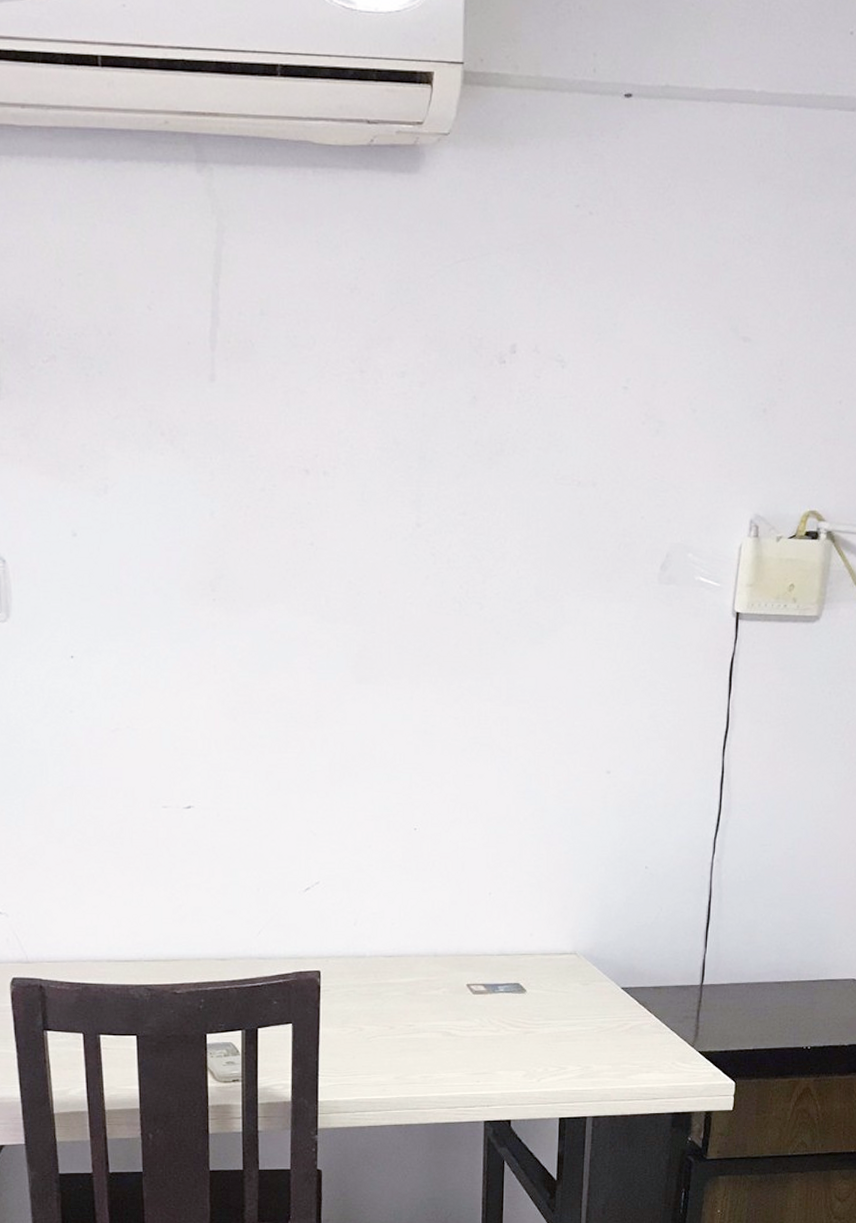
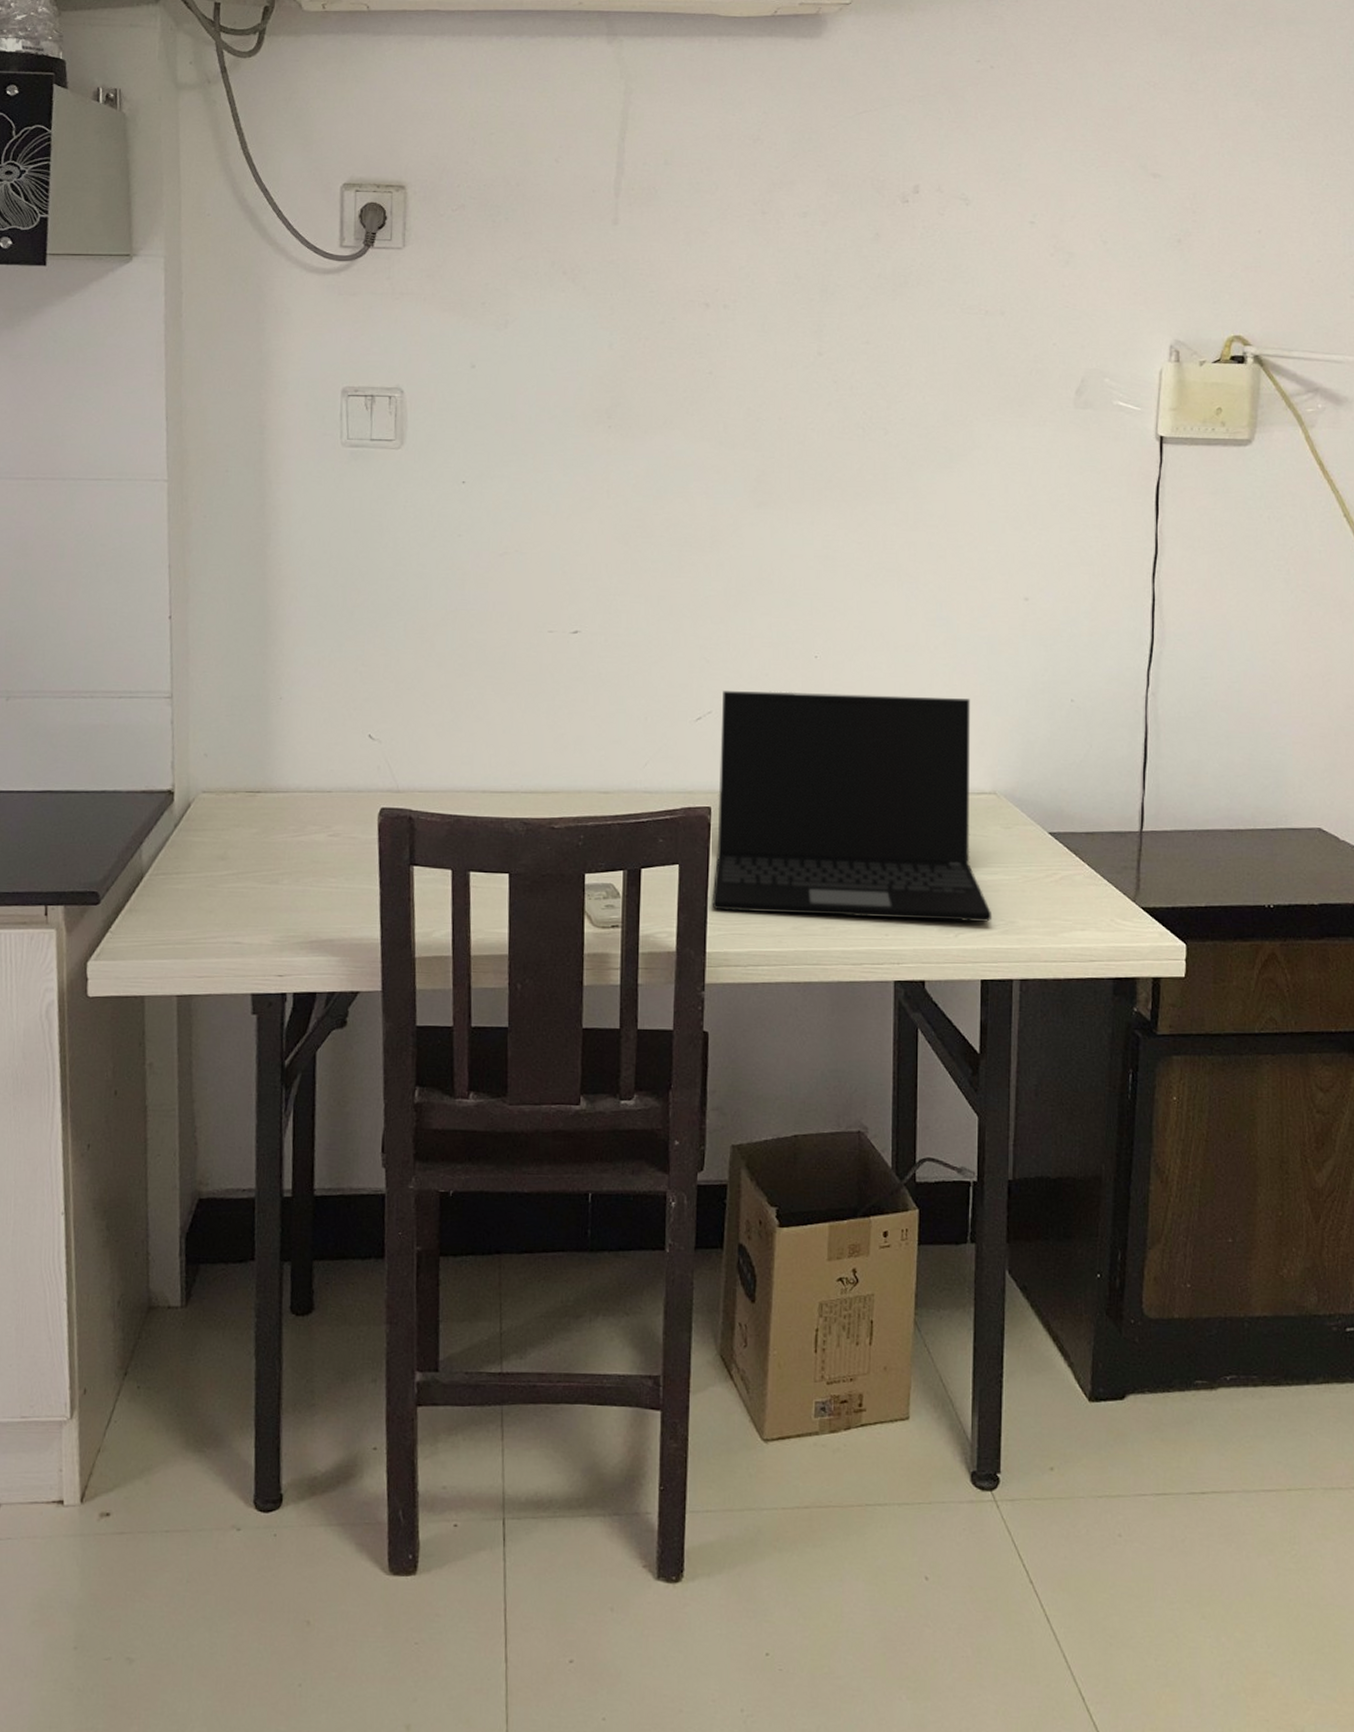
laptop: none [322,862,571,1069] -> present [712,691,993,923]

